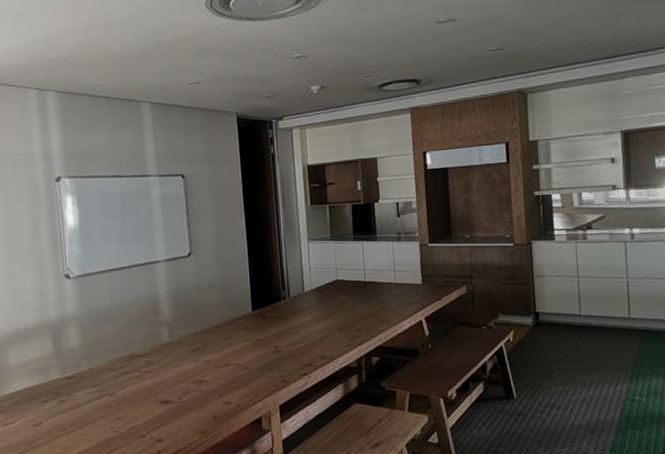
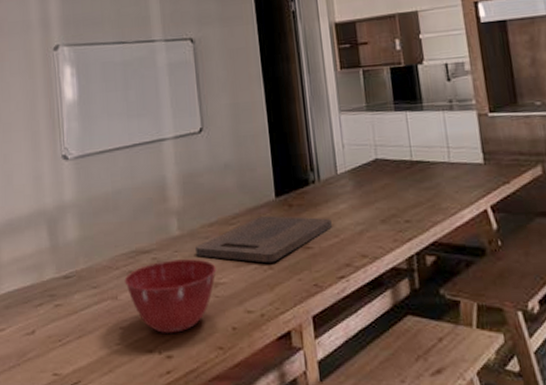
mixing bowl: none [121,361,201,422] -> present [124,259,216,333]
cutting board: none [183,325,298,364] -> present [196,215,332,263]

